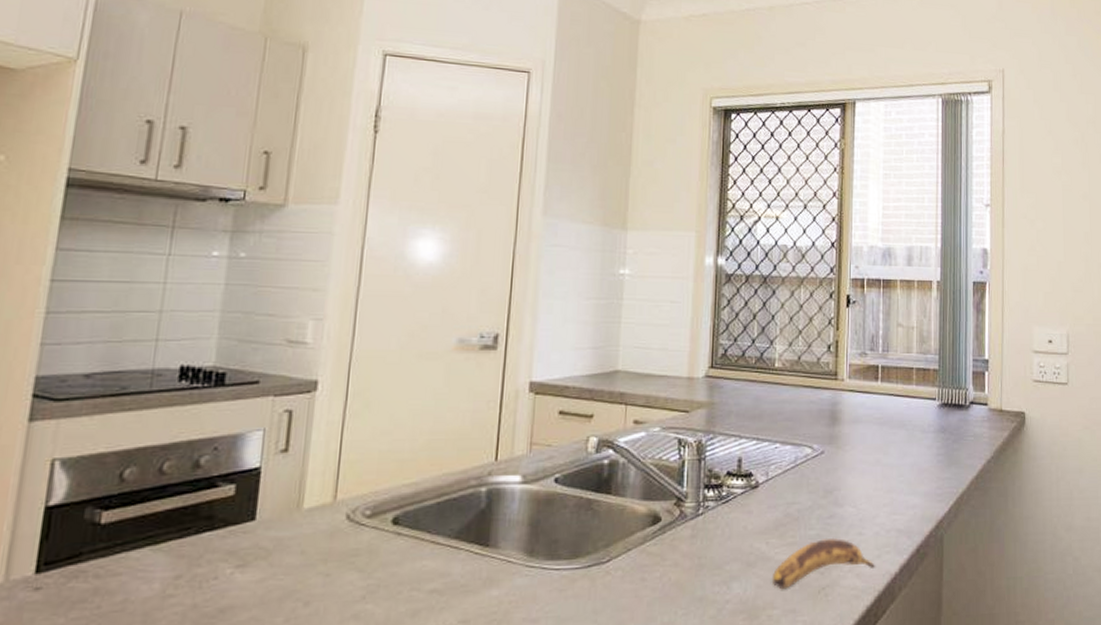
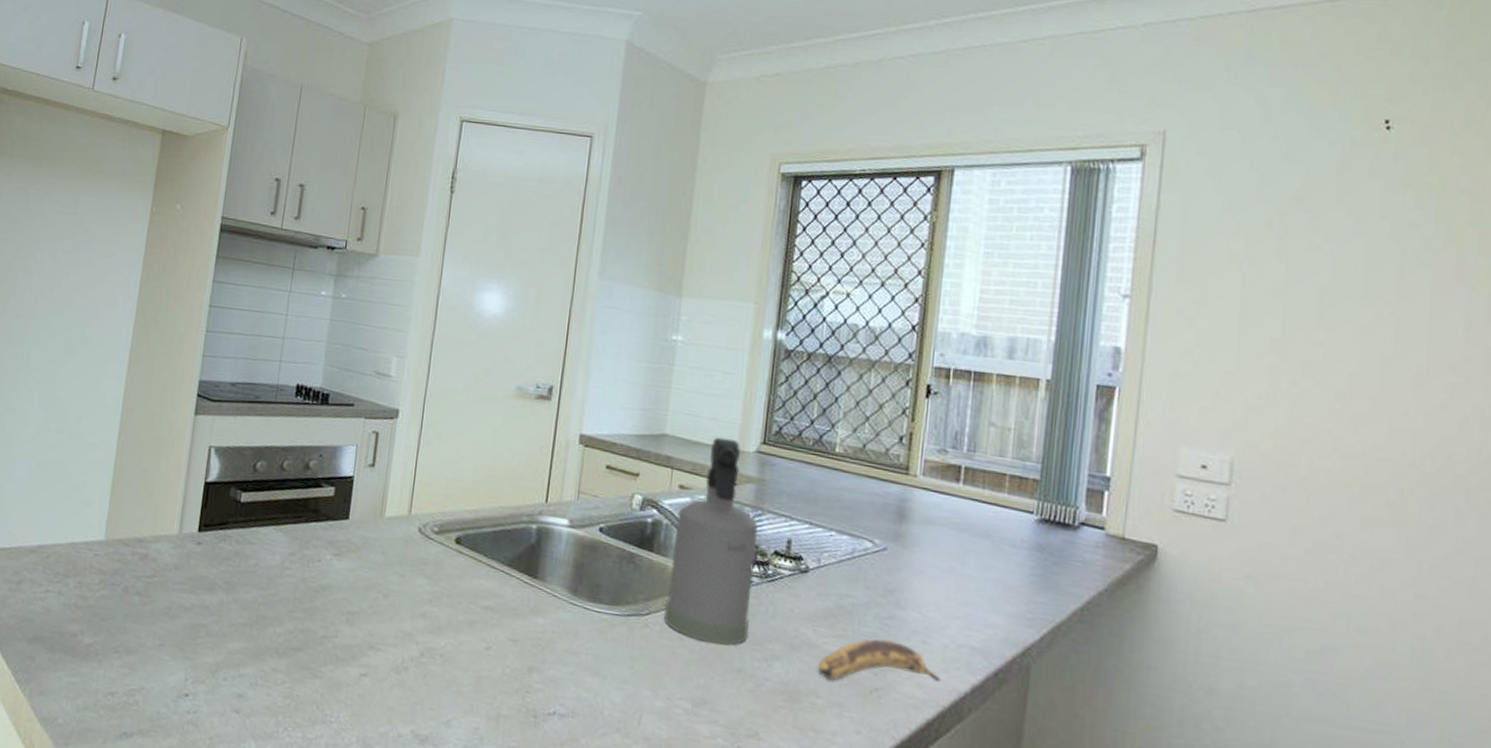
spray bottle: none [625,366,711,577] -> present [664,437,758,646]

